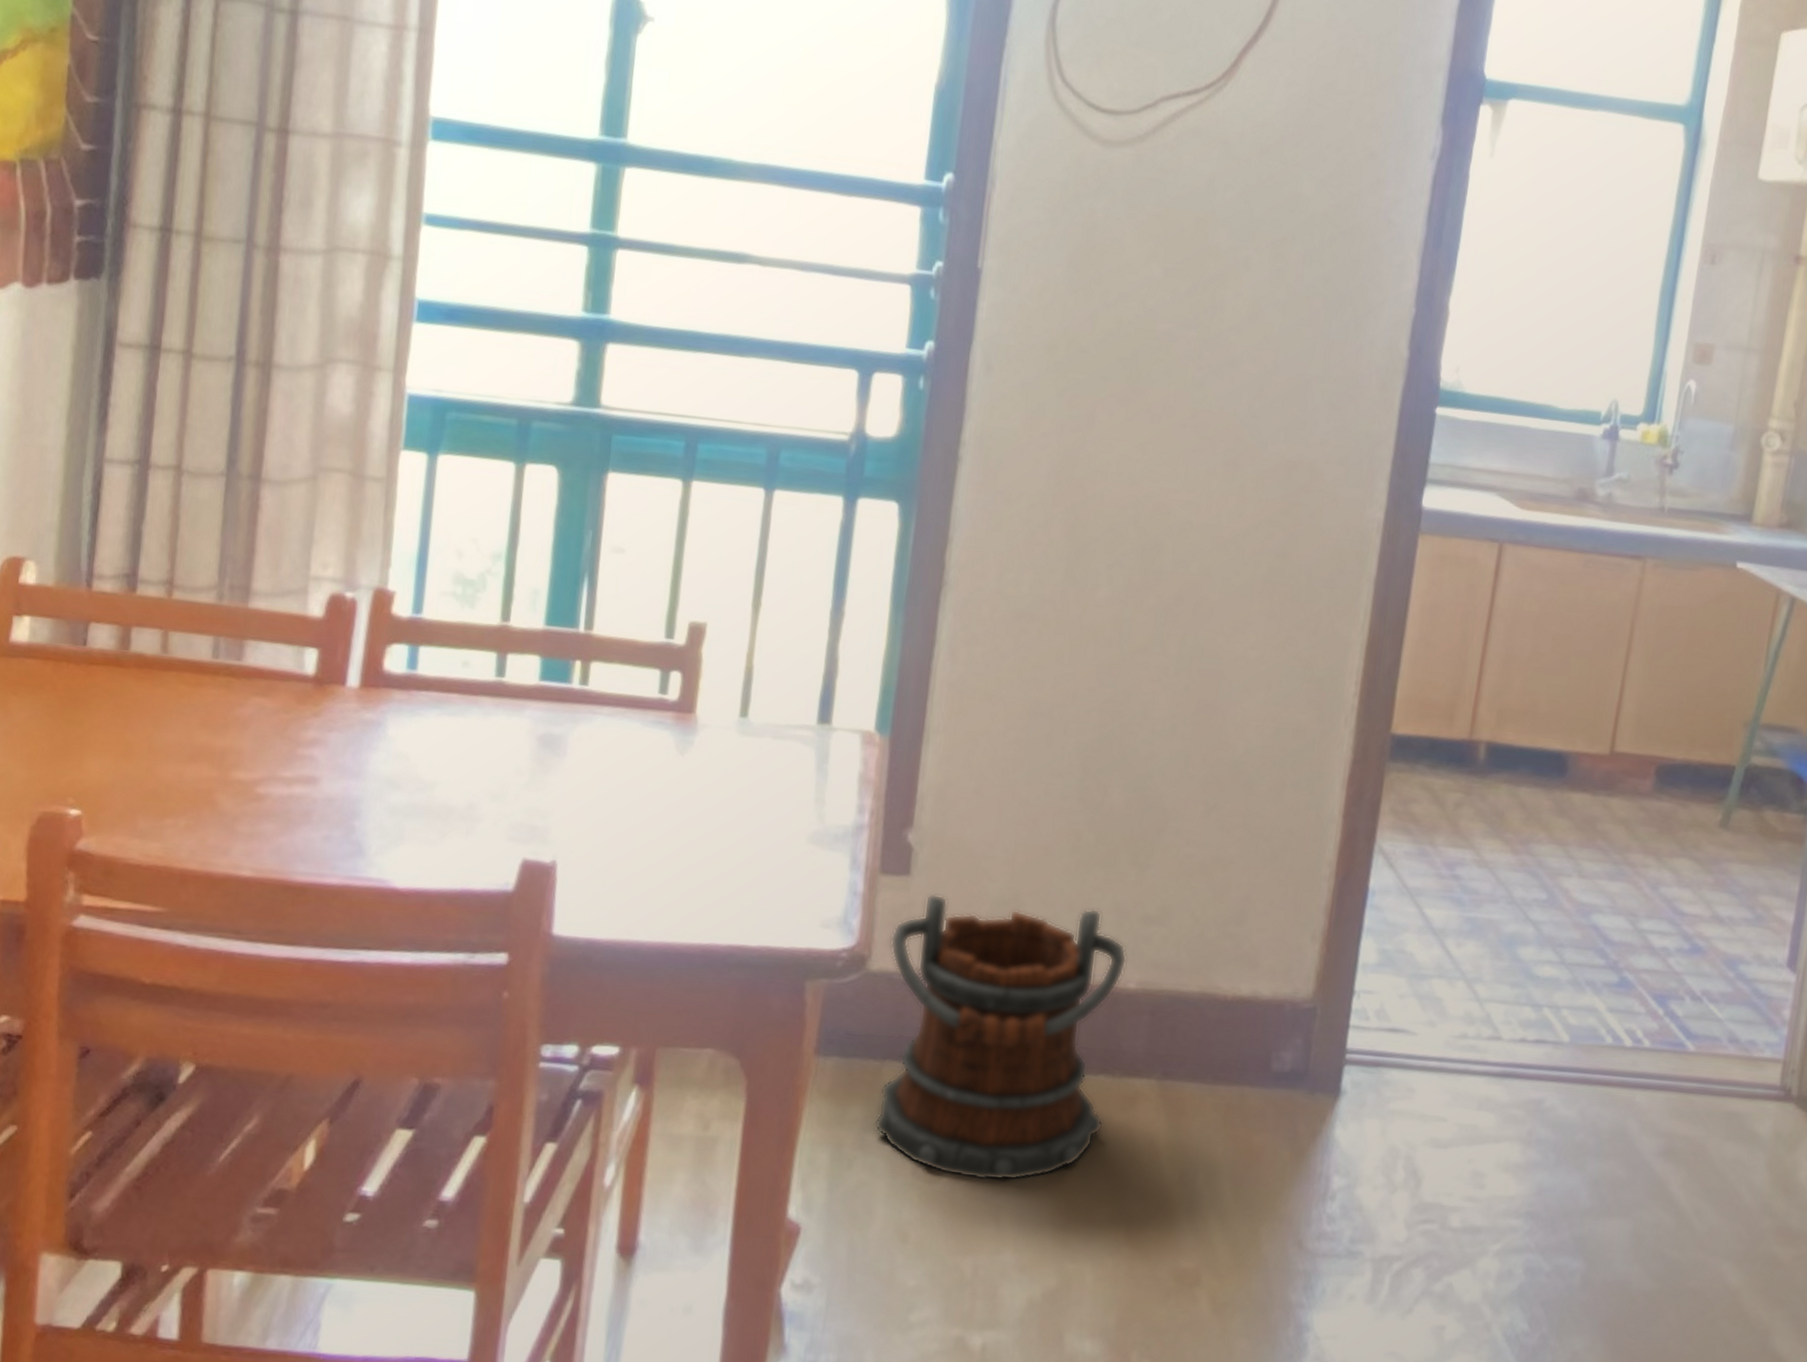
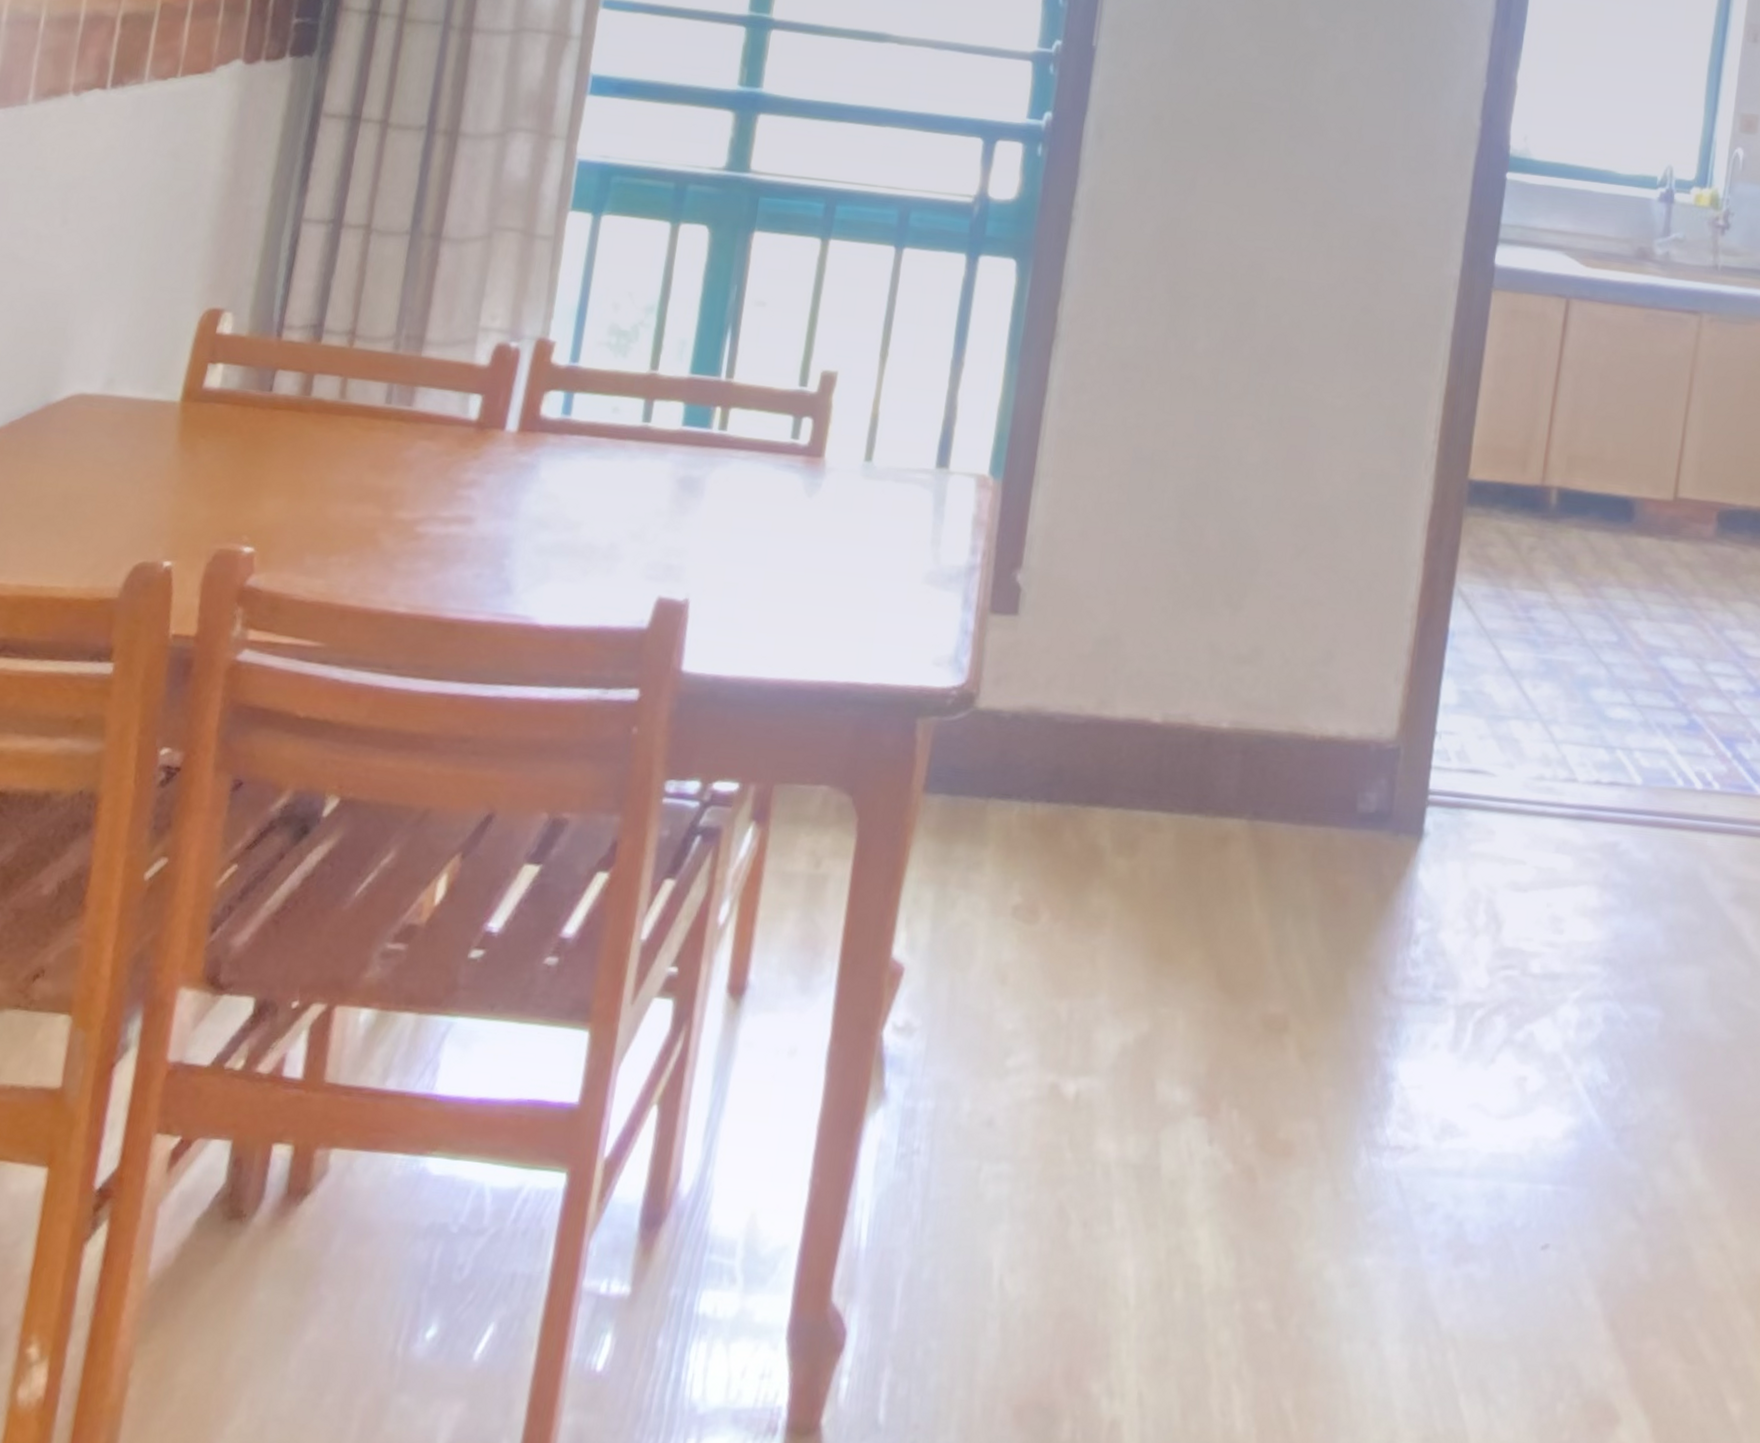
bucket: present [874,893,1127,1181] -> none [977,633,1221,922]

